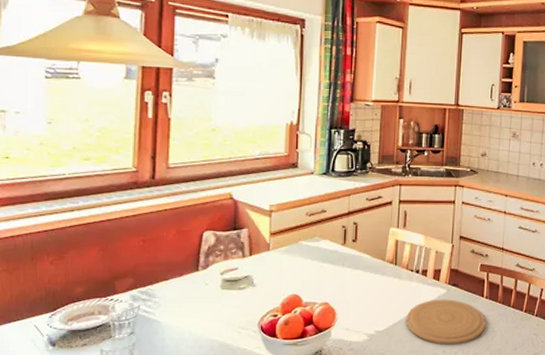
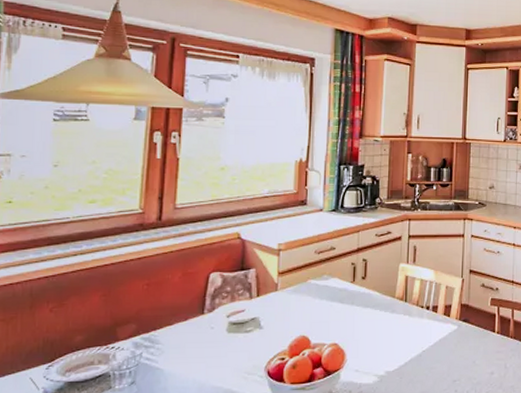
plate: present [406,299,486,345] -> none [417,335,498,384]

